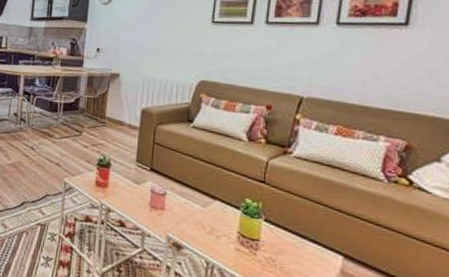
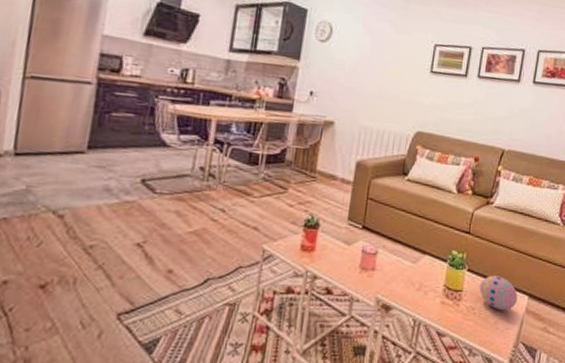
decorative egg: none [280,228,329,269] -> present [479,276,518,311]

